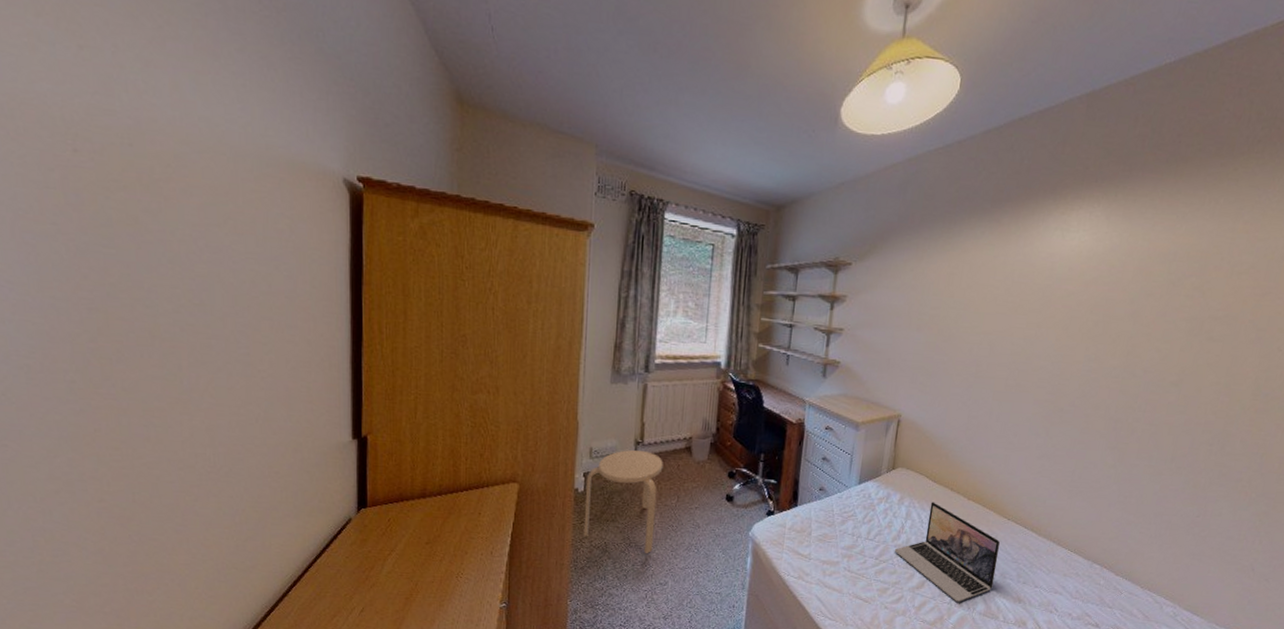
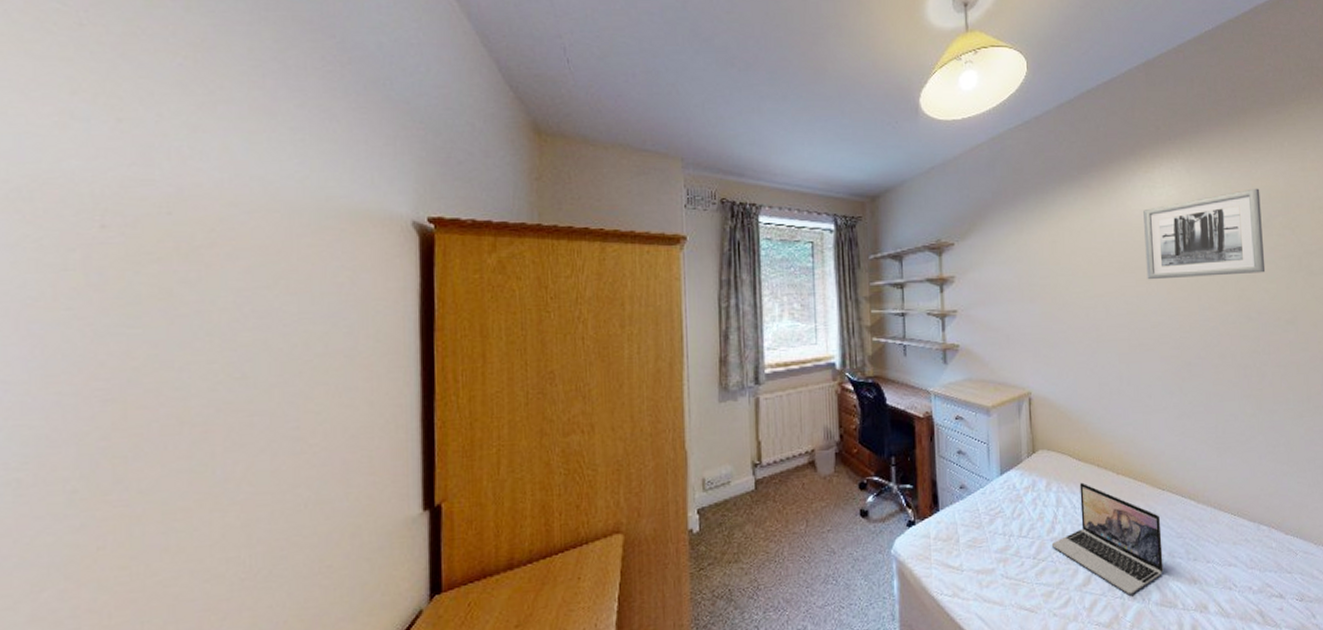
stool: present [583,450,663,554] -> none [702,473,786,596]
wall art: none [1038,244,1180,332] -> present [1143,188,1266,280]

